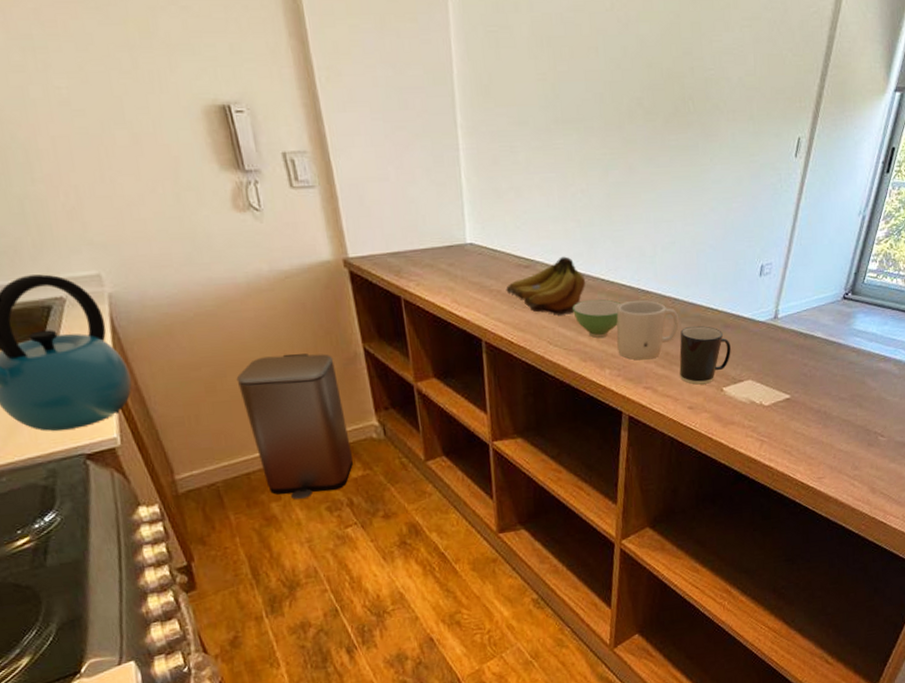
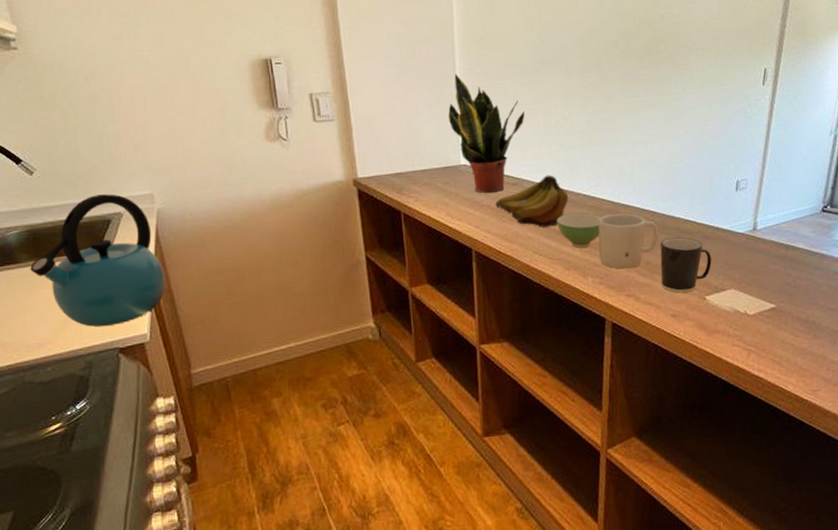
pedal bin: present [236,353,354,500] -> none [253,261,350,397]
potted plant: none [450,132,538,277] -> present [448,73,525,193]

